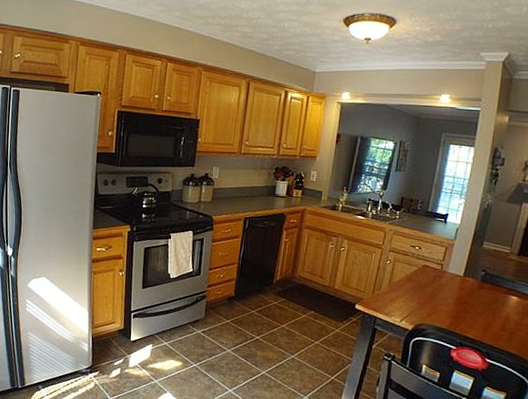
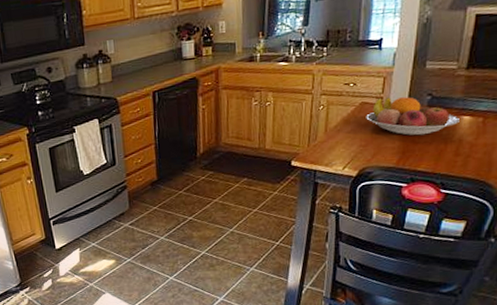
fruit bowl: none [426,265,508,306] -> present [366,97,459,136]

